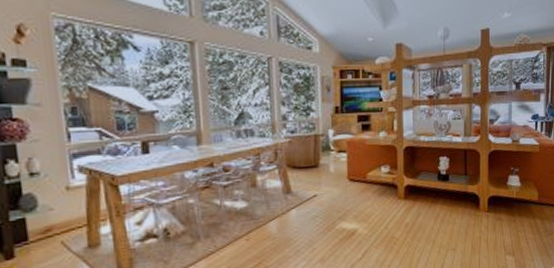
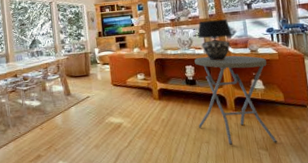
side table: none [446,145,527,253] -> present [194,55,277,146]
table lamp: none [457,100,496,152] -> present [197,19,233,61]

